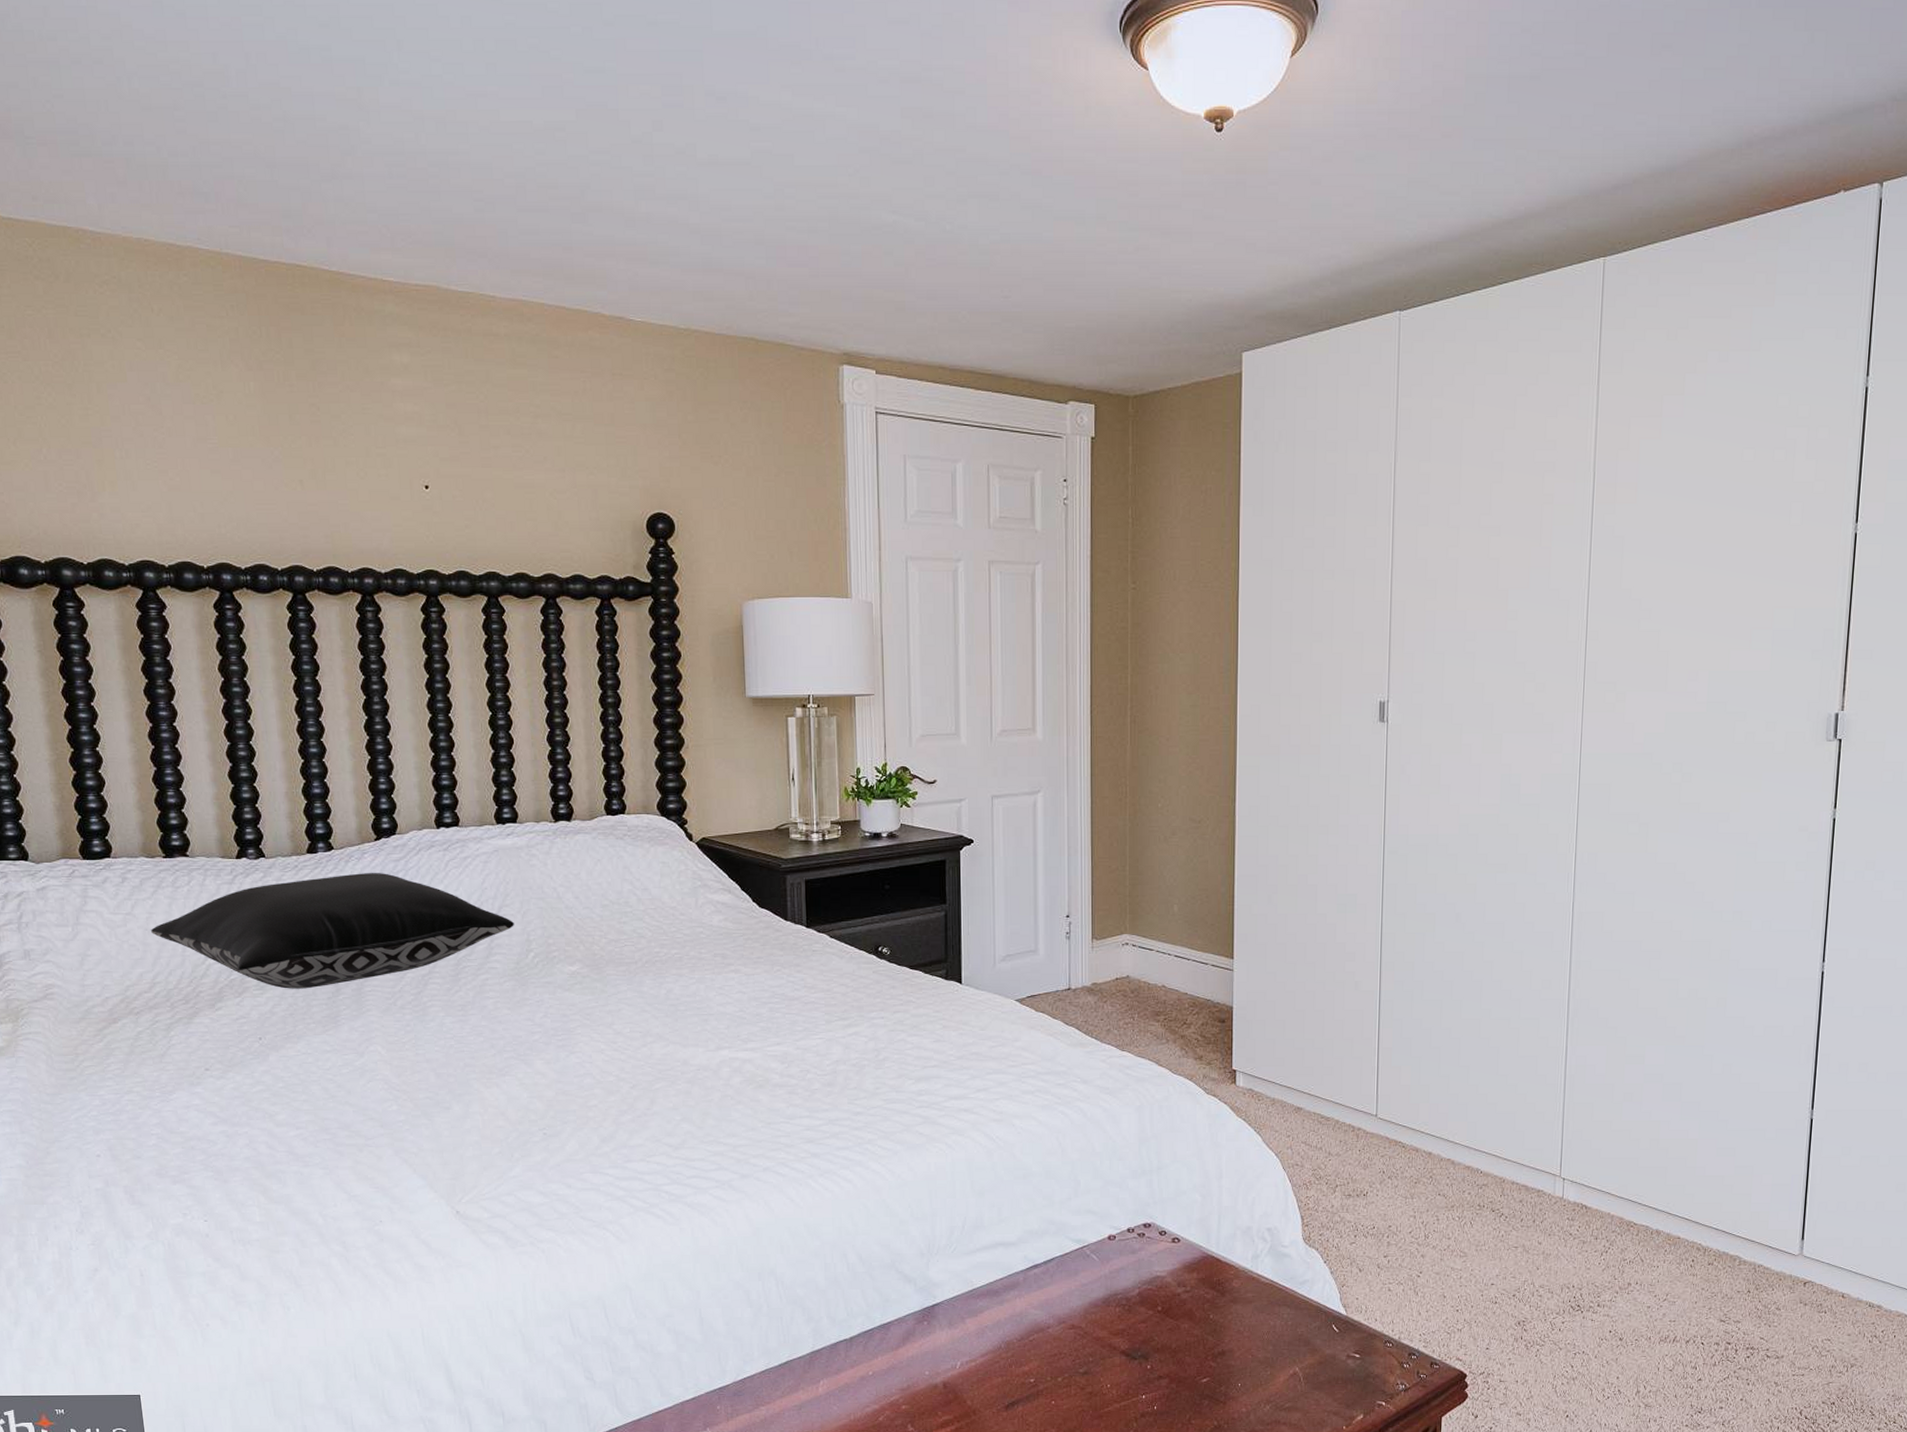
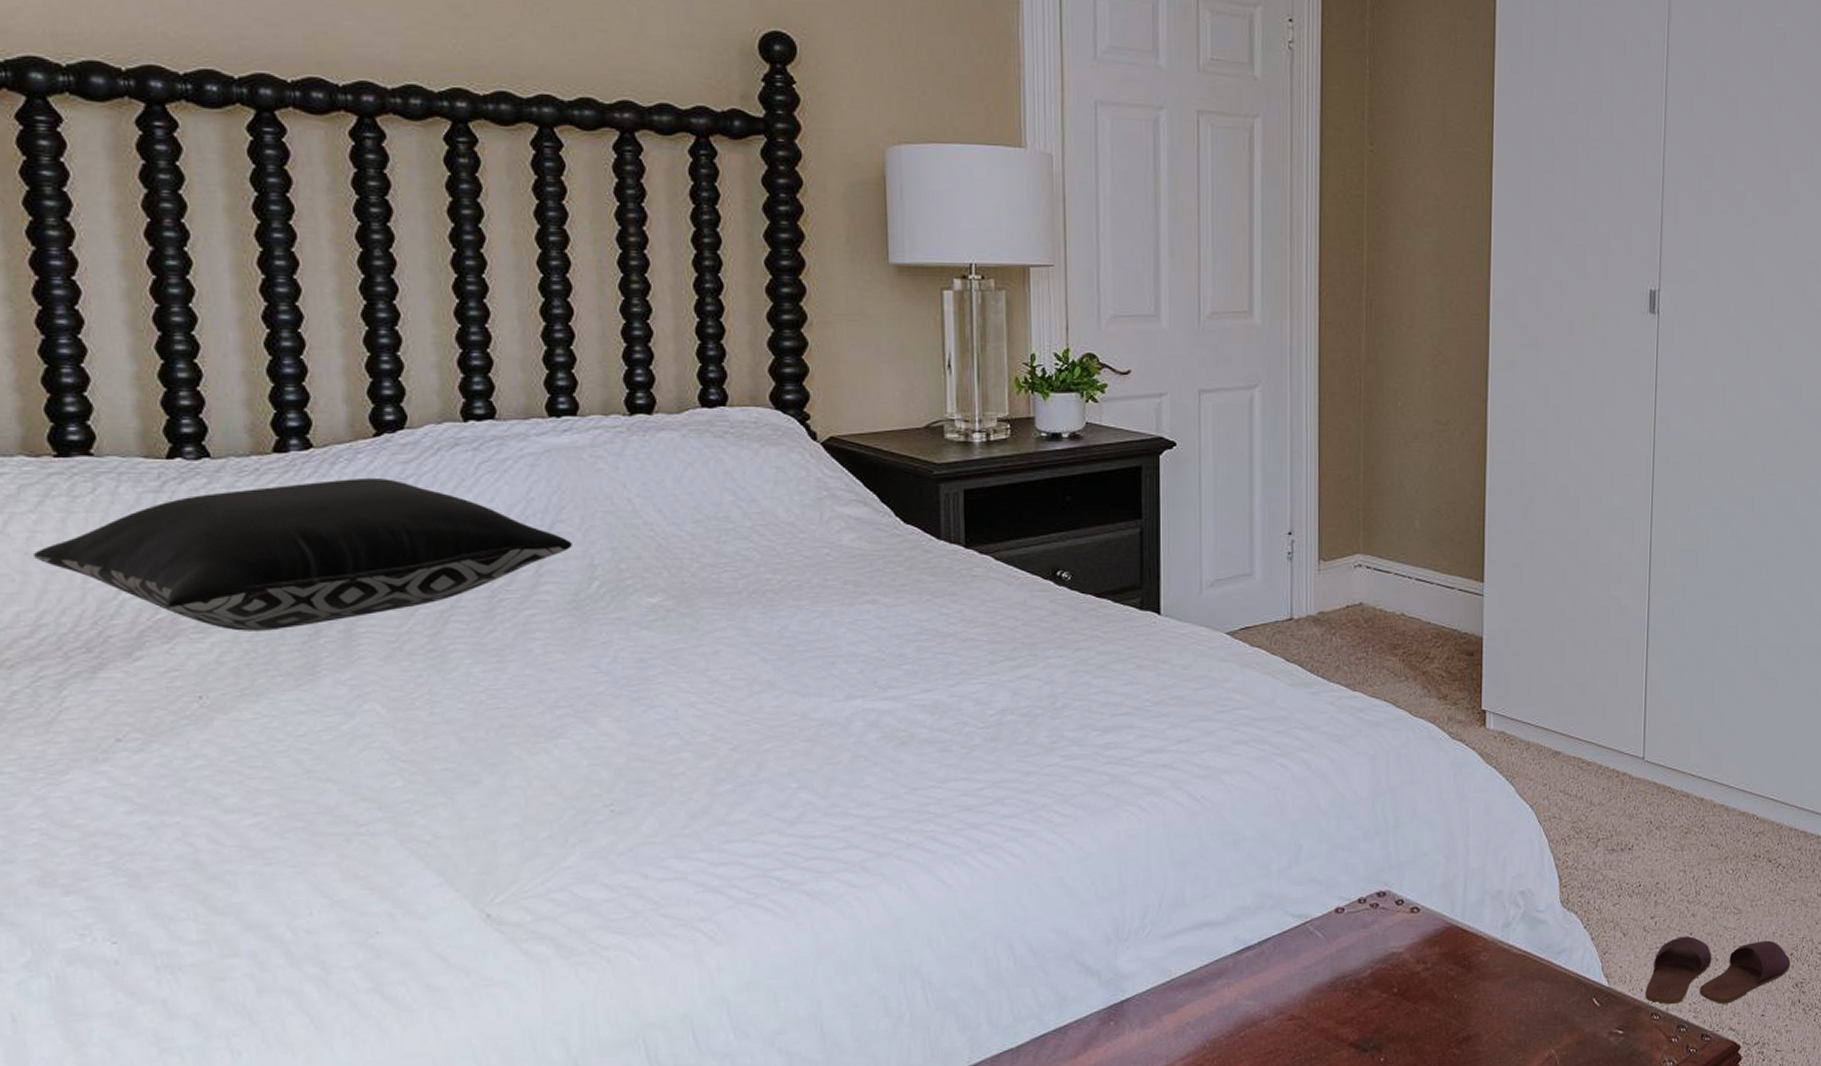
slippers: none [1379,1274,1513,1336] -> present [1645,936,1791,1005]

